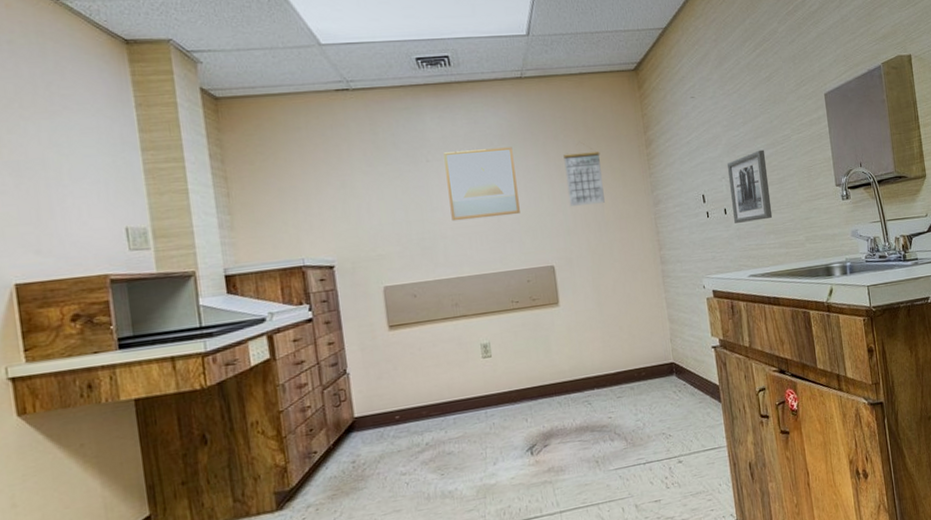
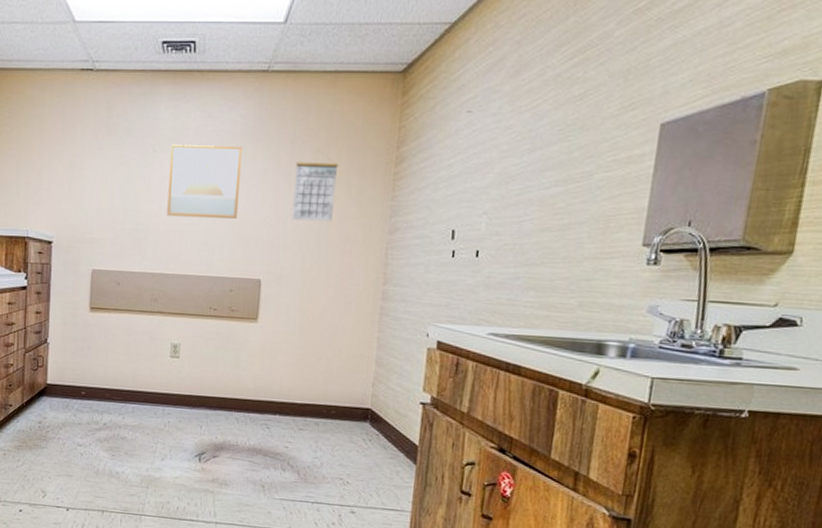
wall art: present [726,149,773,223] -> none [486,186,551,272]

